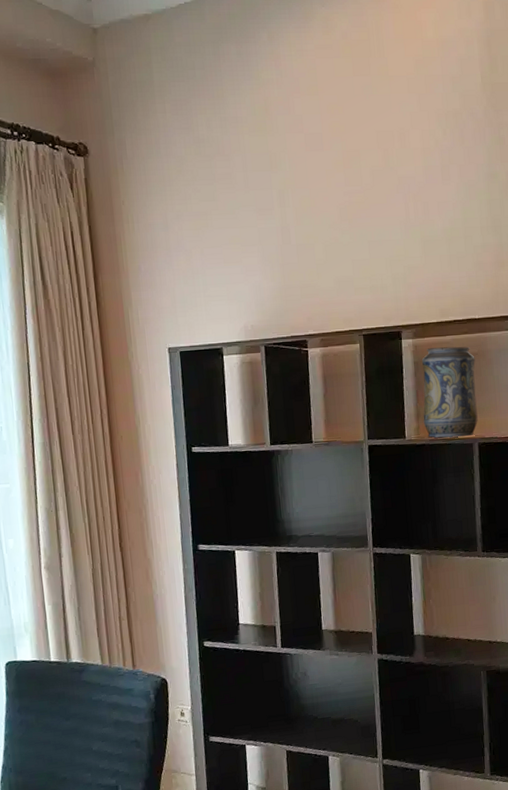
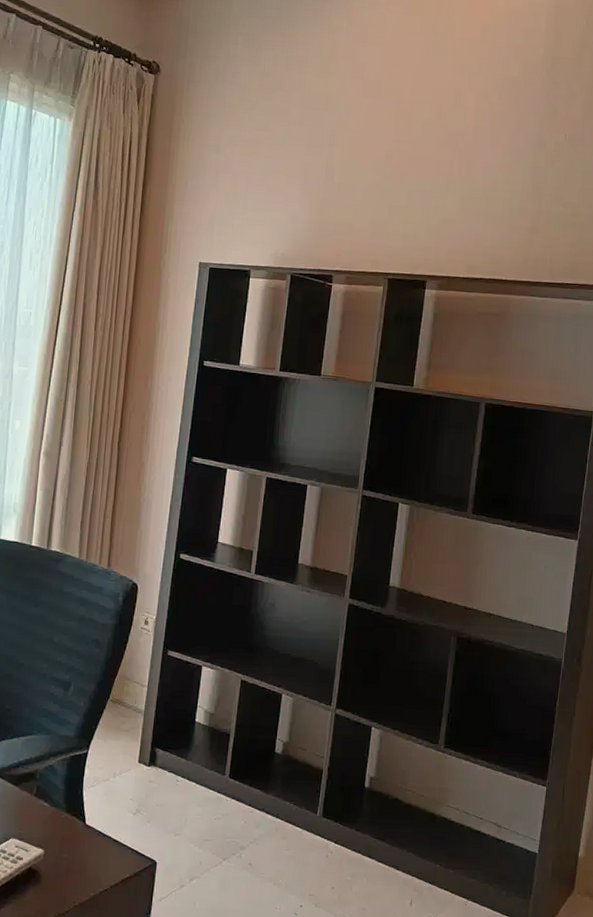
decorative vase: present [421,346,478,438] -> none [433,301,496,395]

